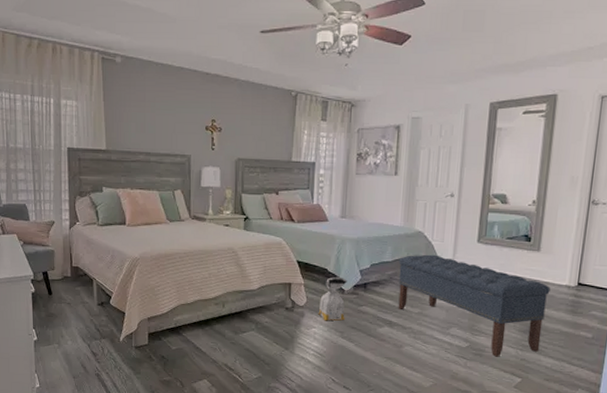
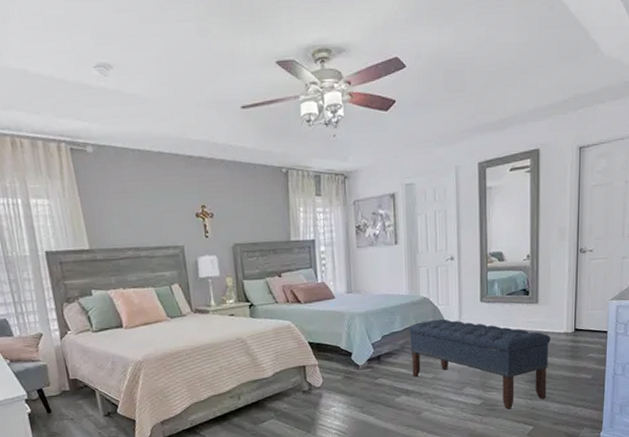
bag: present [318,276,347,321] -> none [336,352,363,399]

